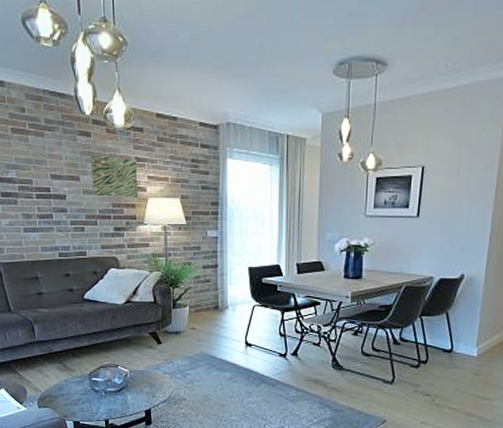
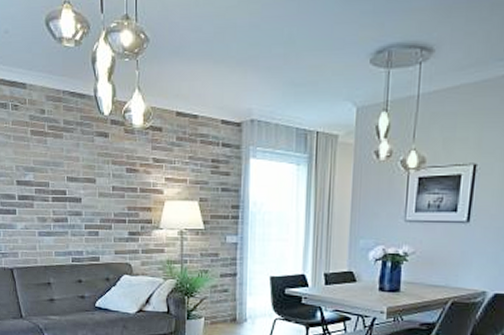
wall art: present [91,155,139,197] -> none [108,156,155,200]

